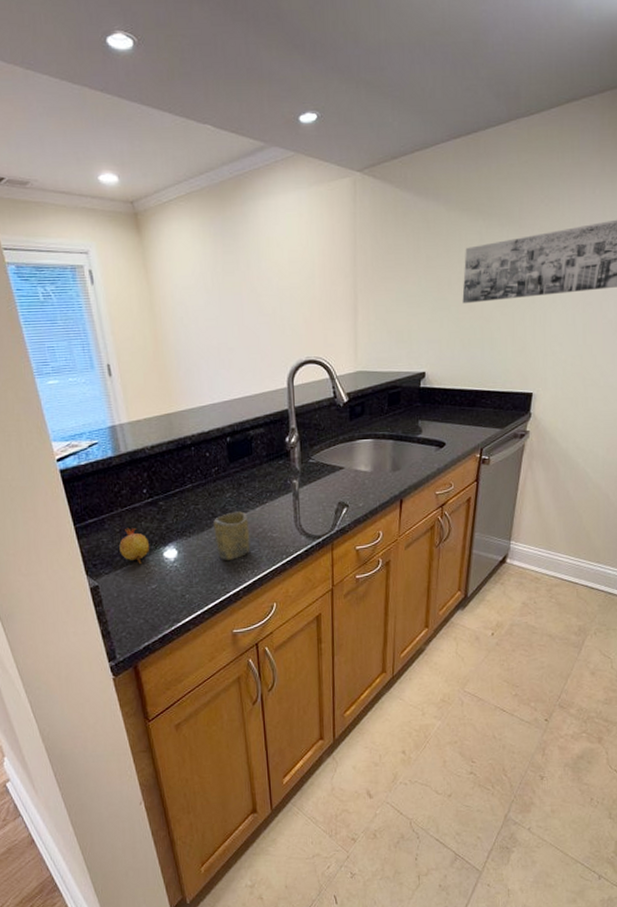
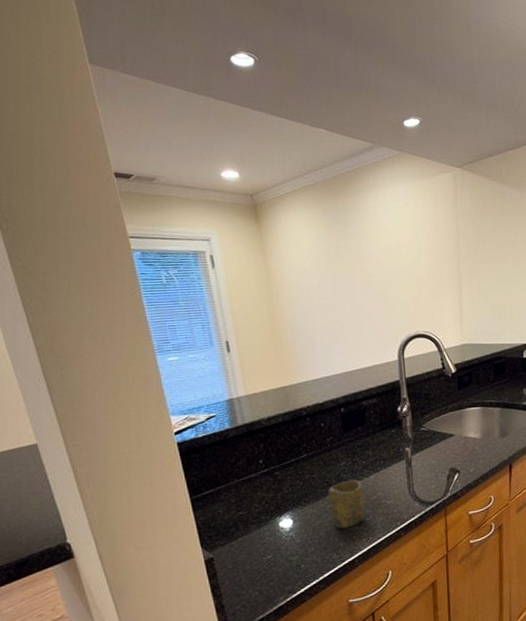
fruit: present [119,527,150,565] -> none [235,498,266,536]

